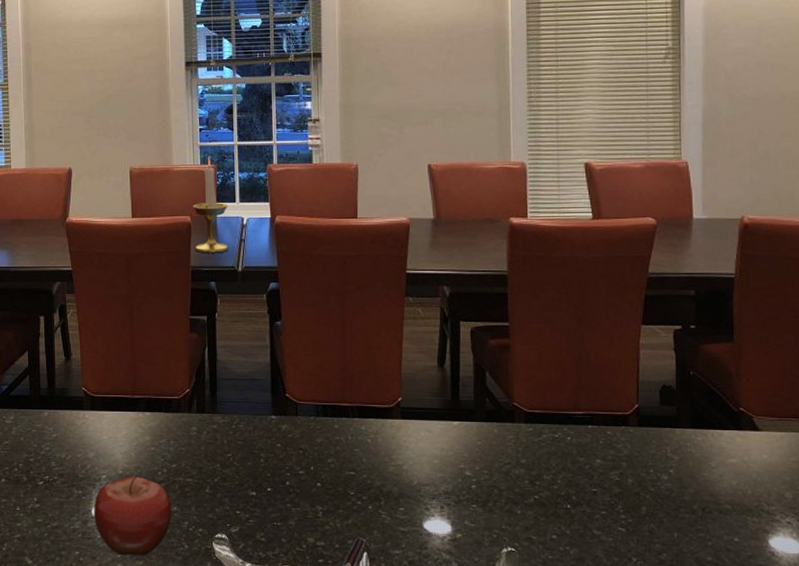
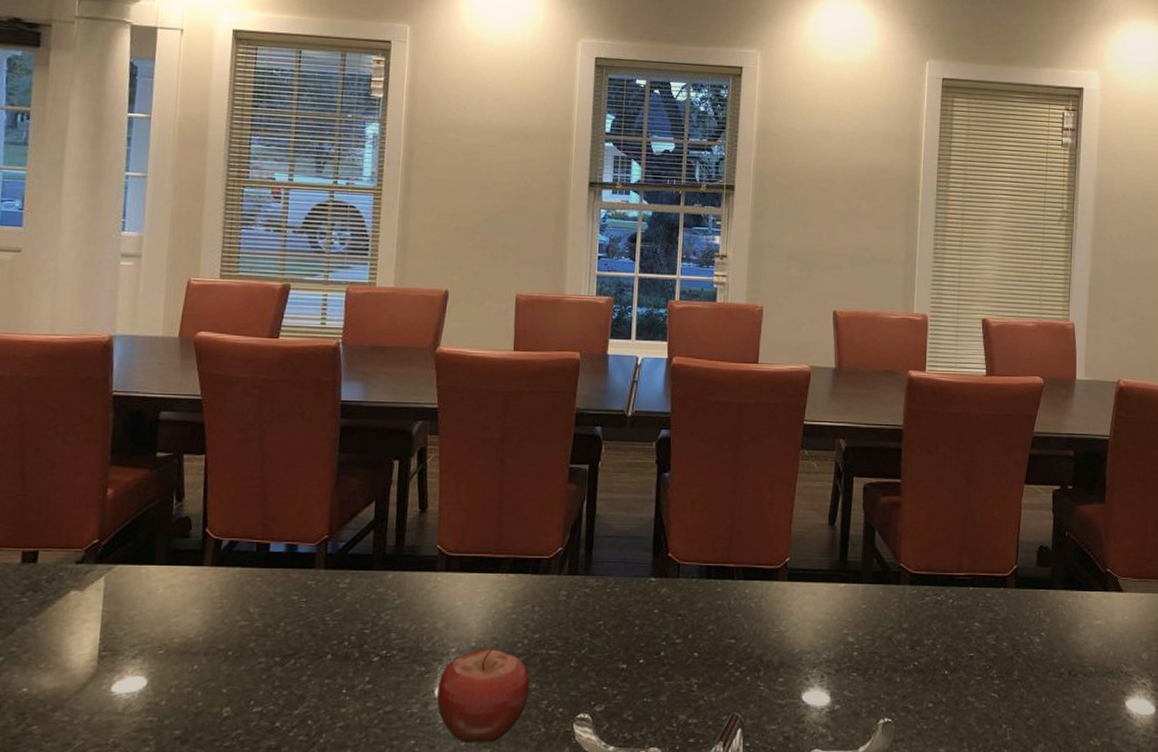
candlestick: present [193,156,228,254] -> none [581,287,623,395]

